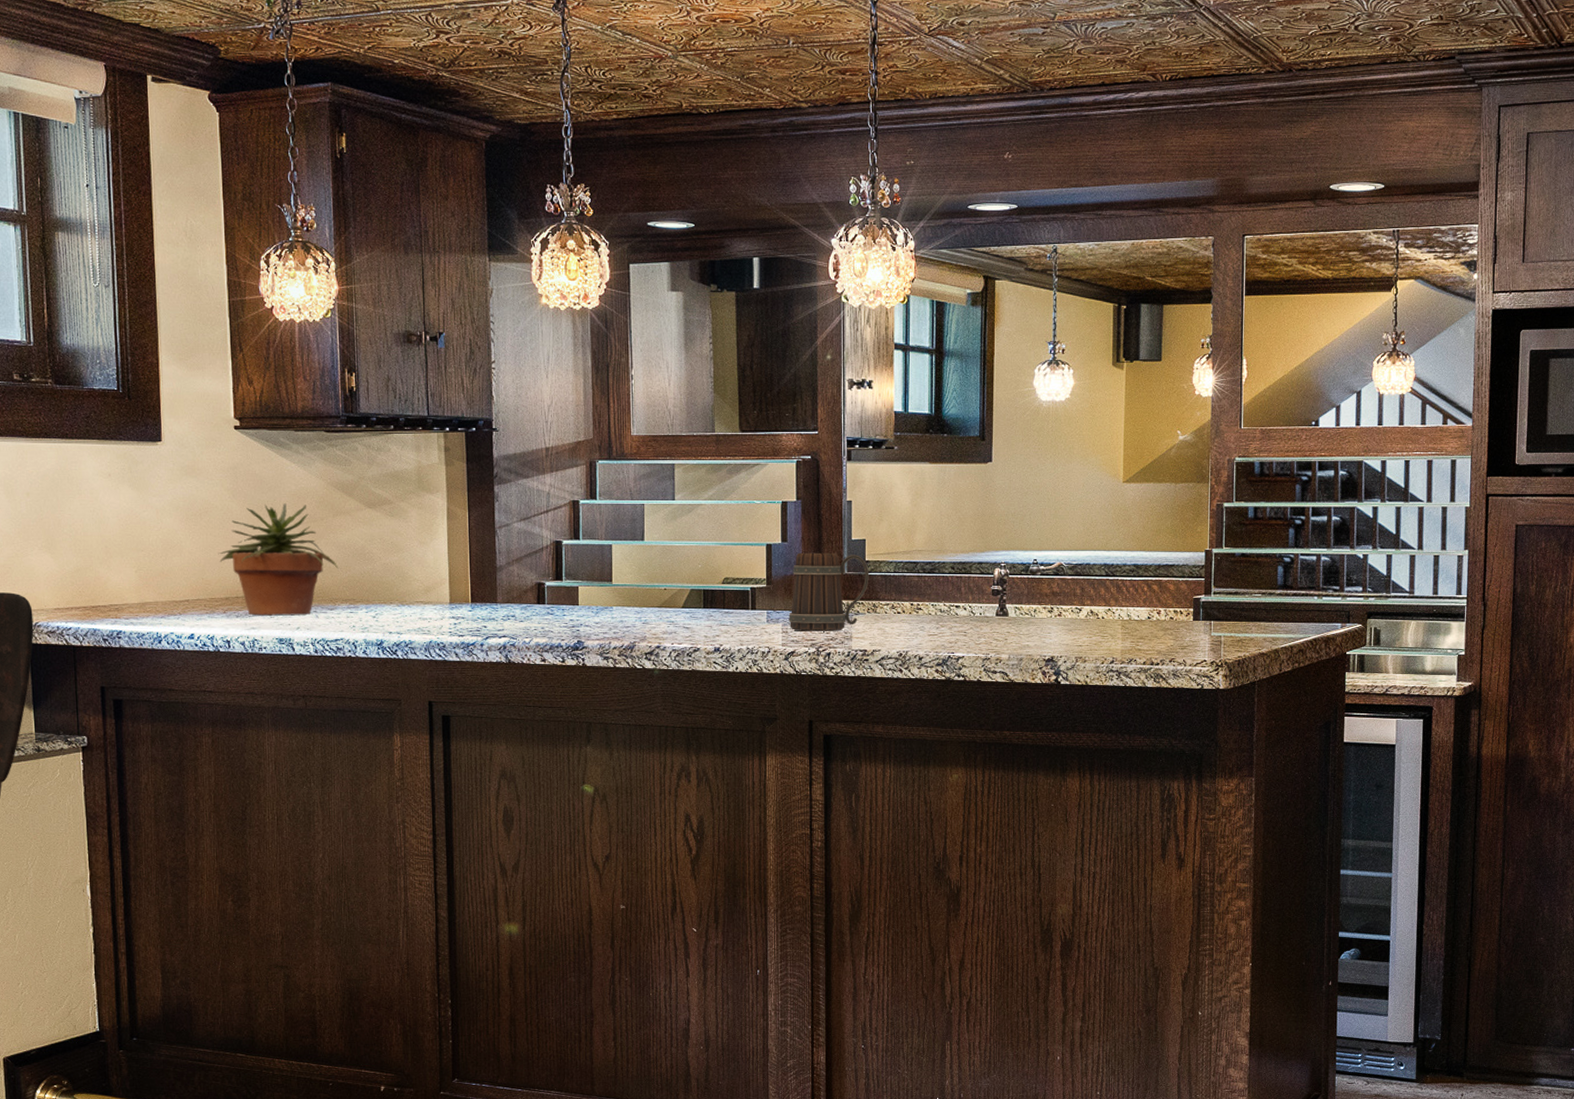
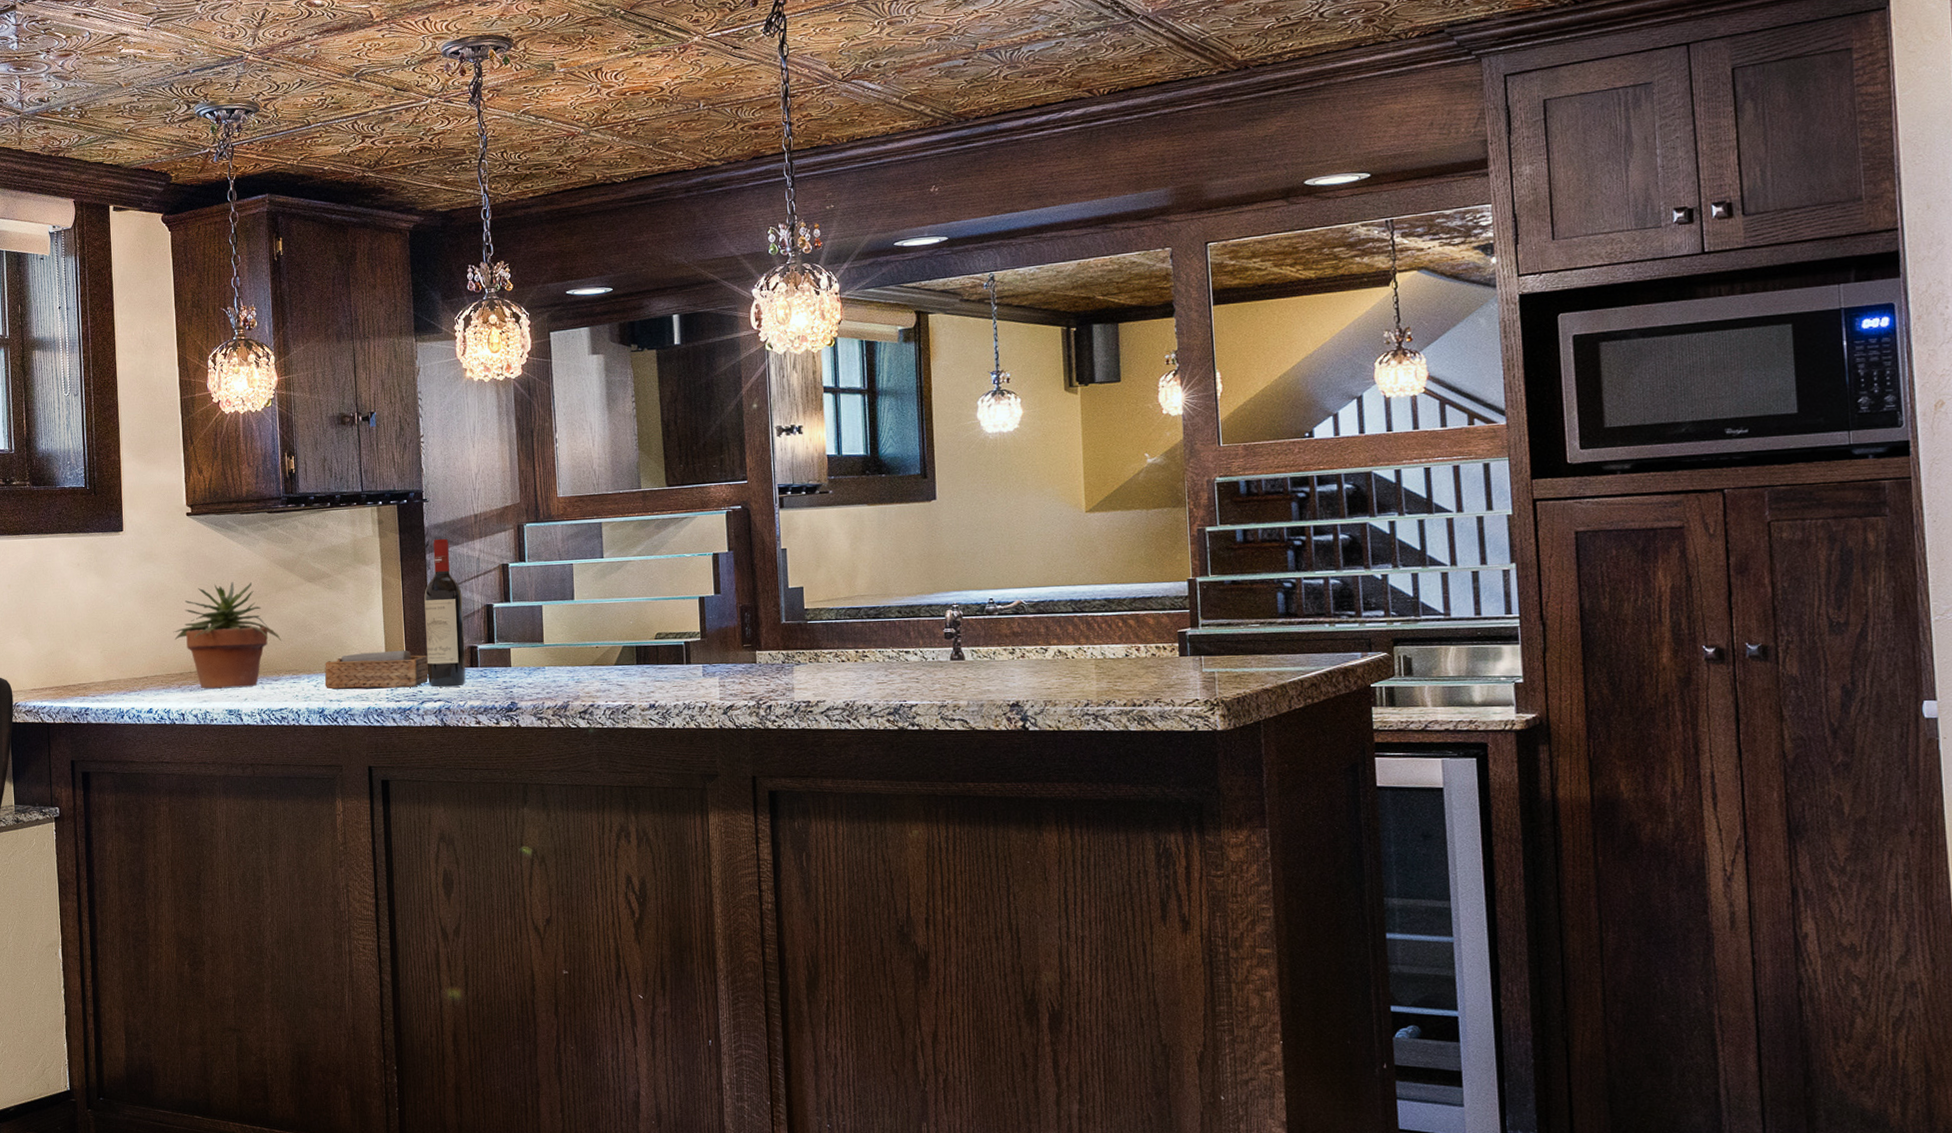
napkin holder: none [384,583,494,622] -> present [324,650,429,690]
wine bottle: none [491,470,533,623] -> present [424,538,466,688]
beer mug: present [788,552,869,631] -> none [725,602,809,684]

